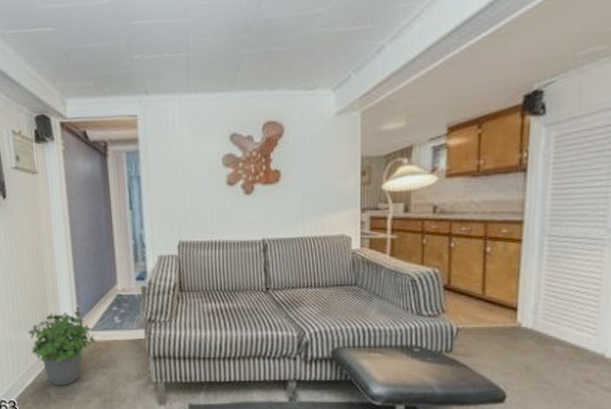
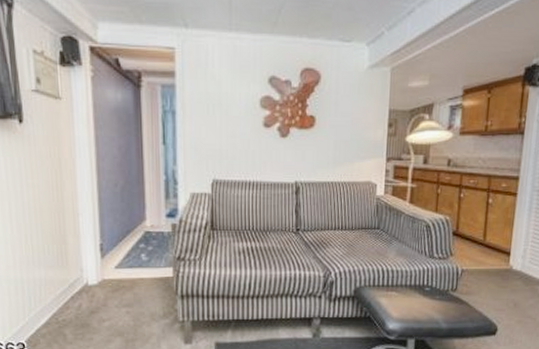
potted plant: present [28,311,95,386] -> none [43,248,119,326]

